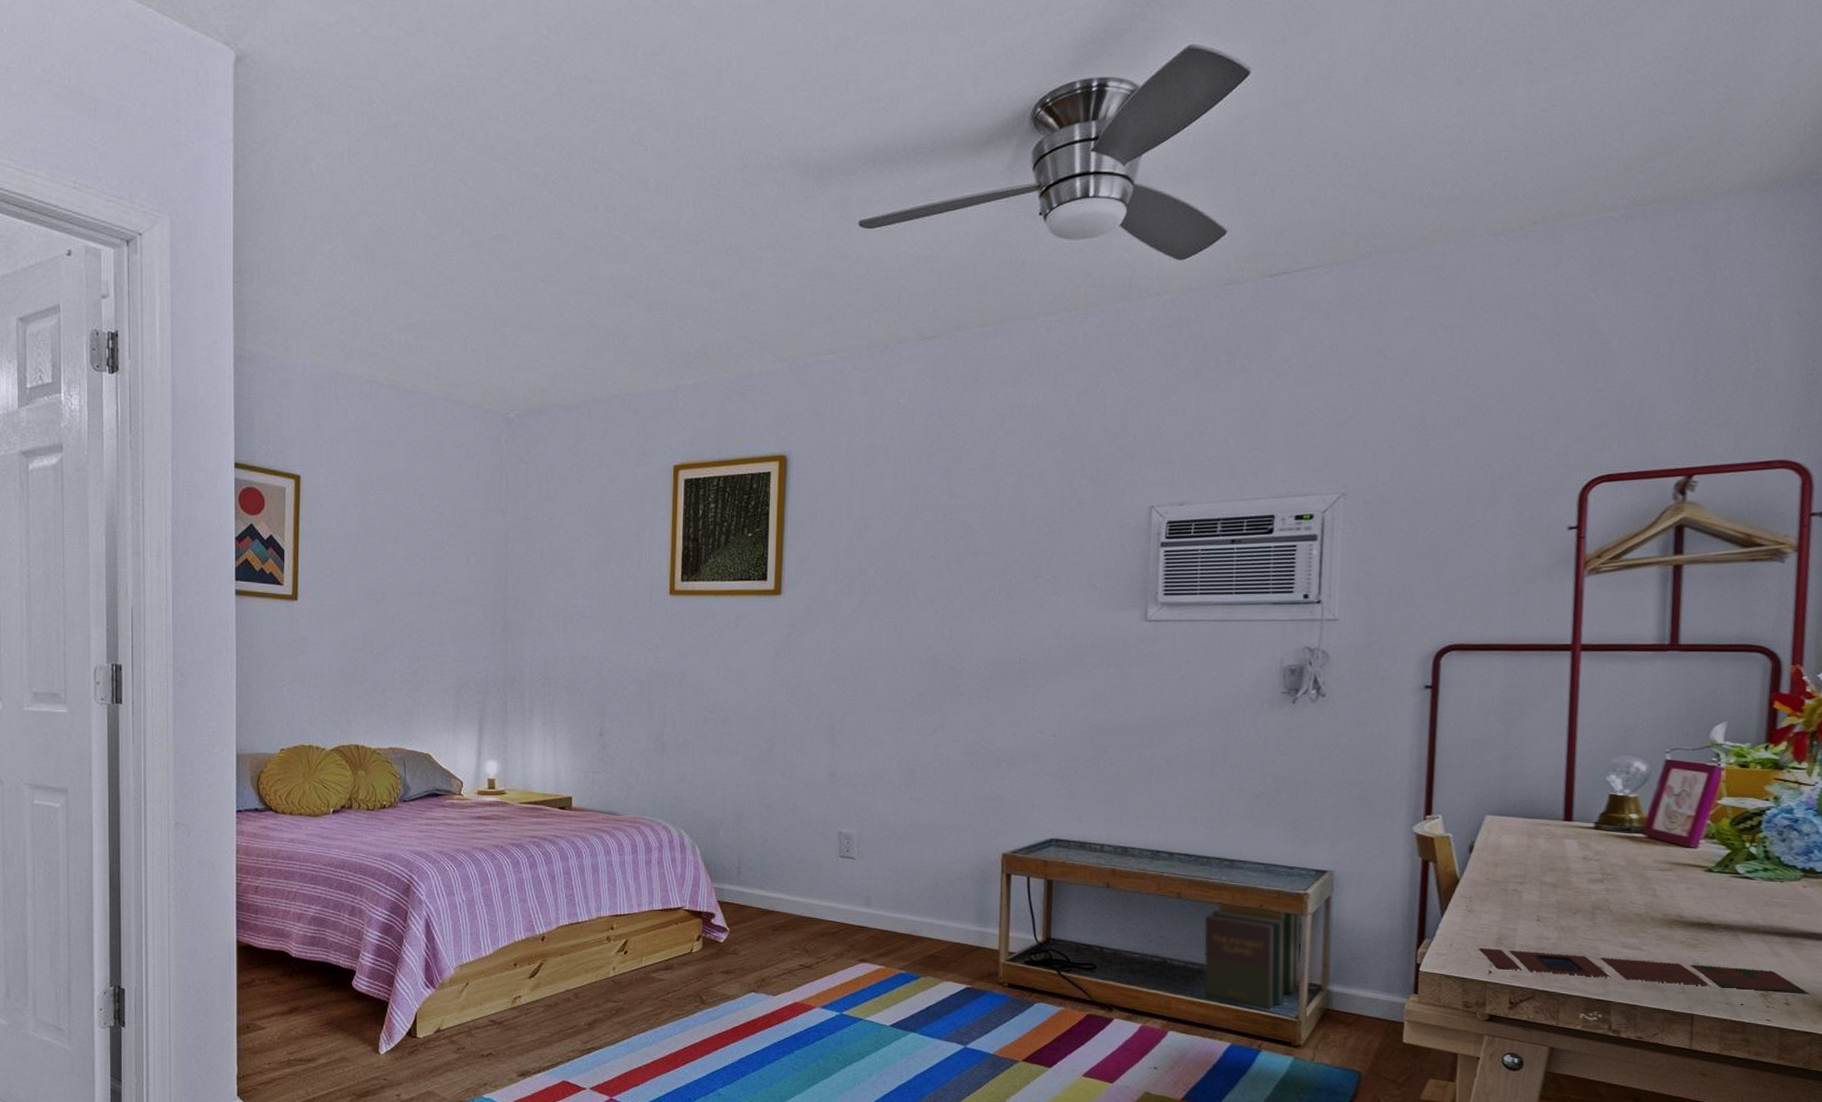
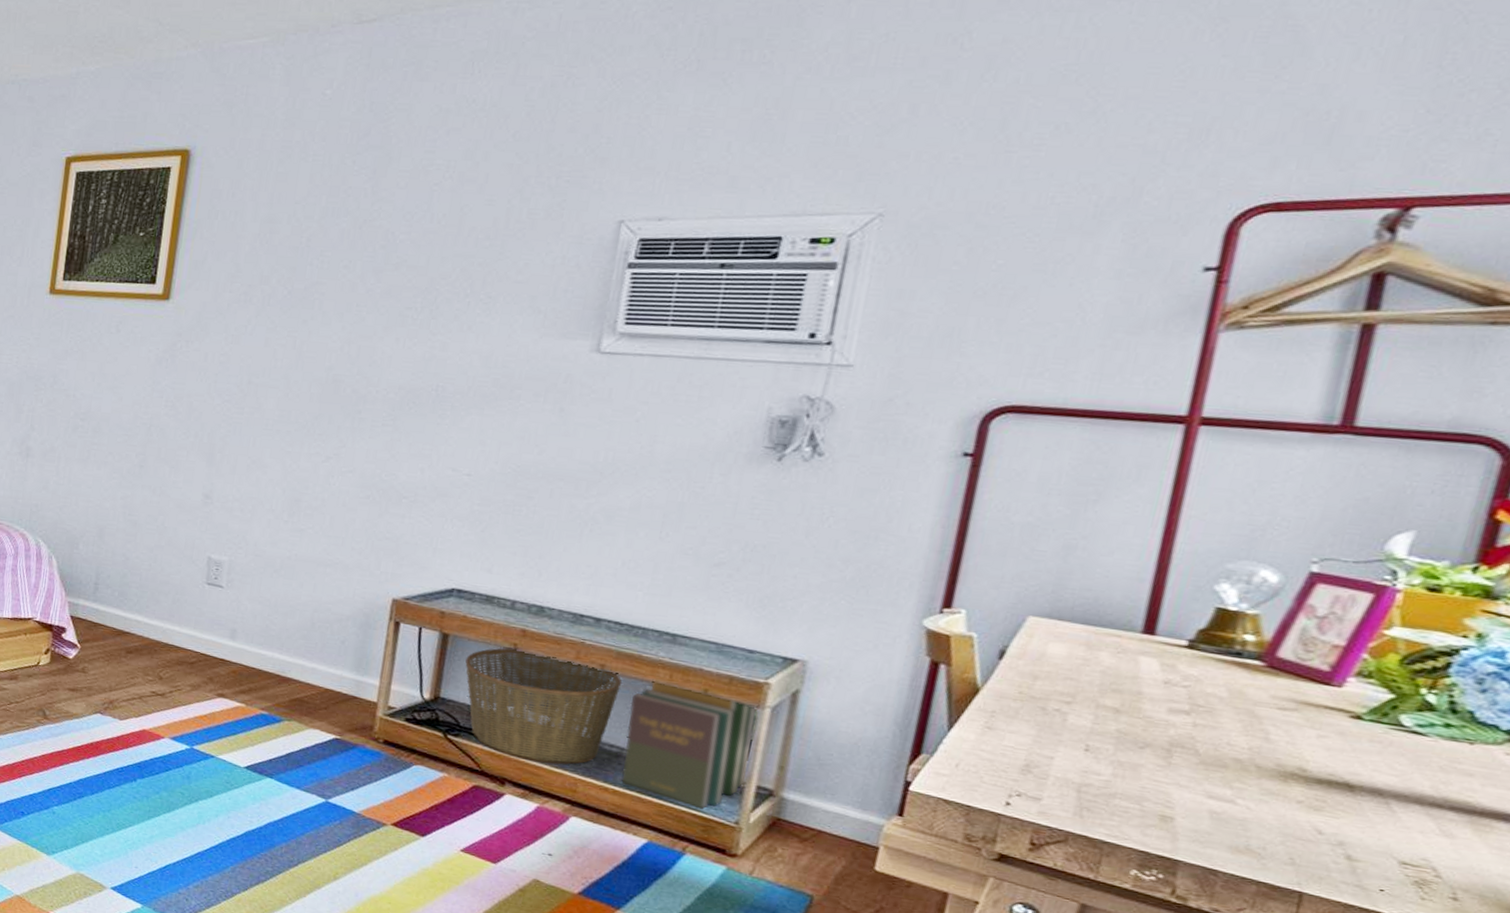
basket: none [1069,887,1196,987] -> present [465,648,623,765]
papers: present [1478,948,1810,994] -> none [994,773,1494,892]

